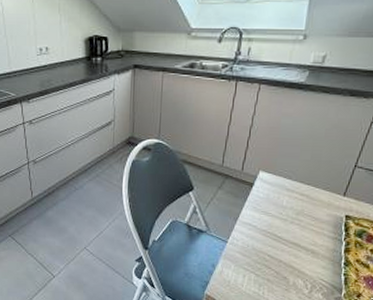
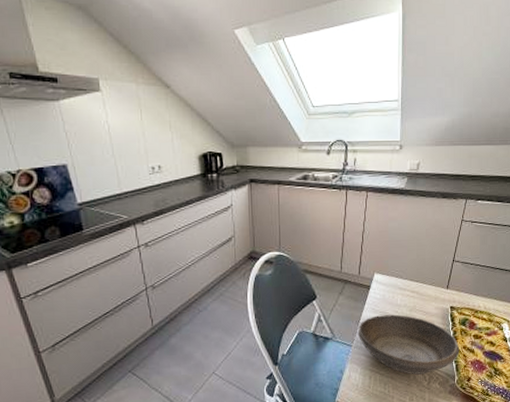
bowl: none [235,214,352,282] -> present [358,314,460,375]

